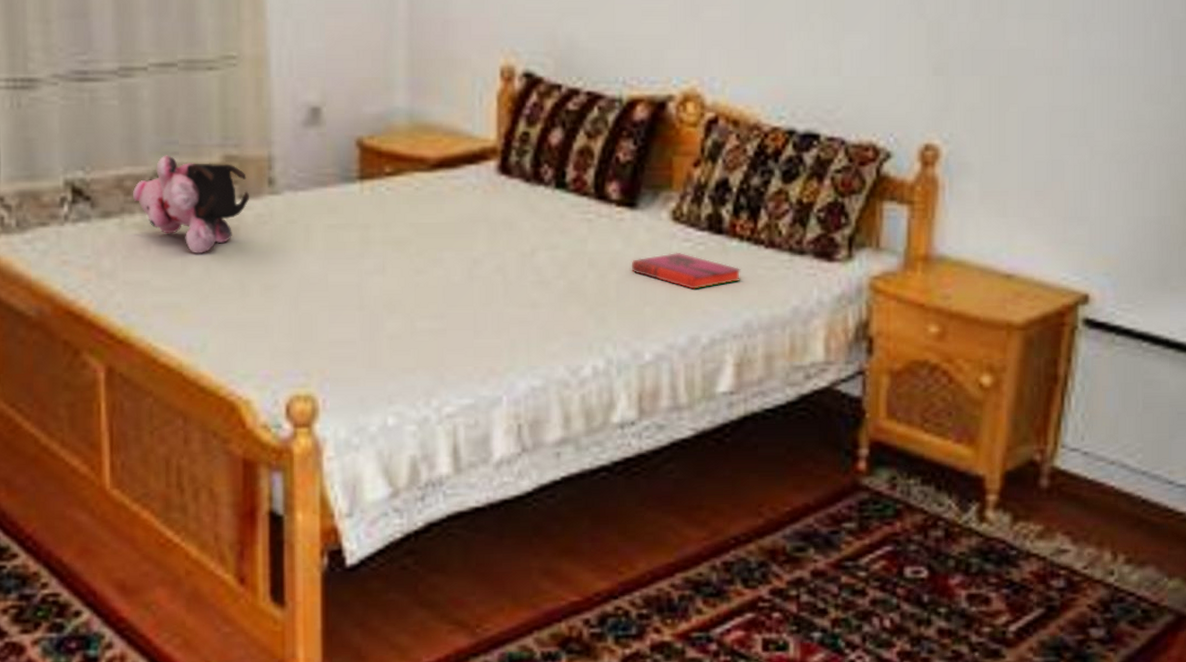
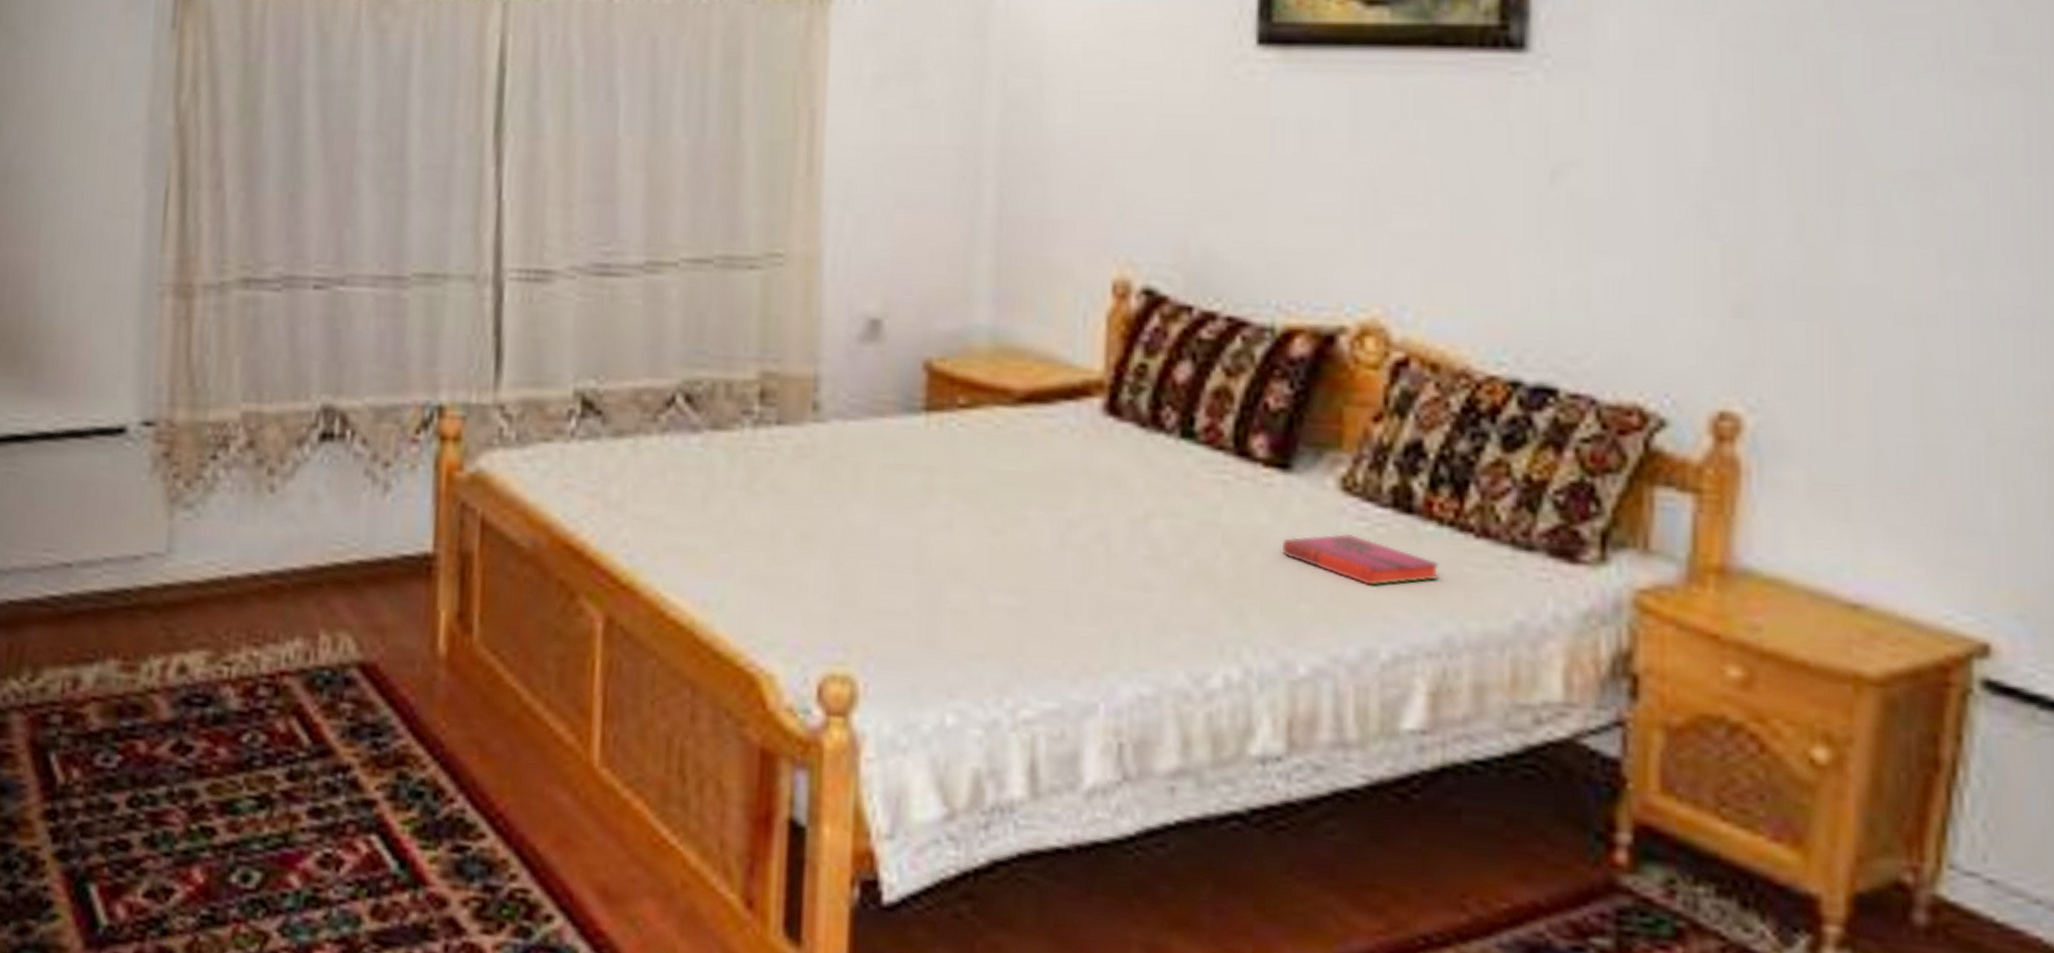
stuffed bear: present [132,155,249,254] -> none [650,367,788,489]

